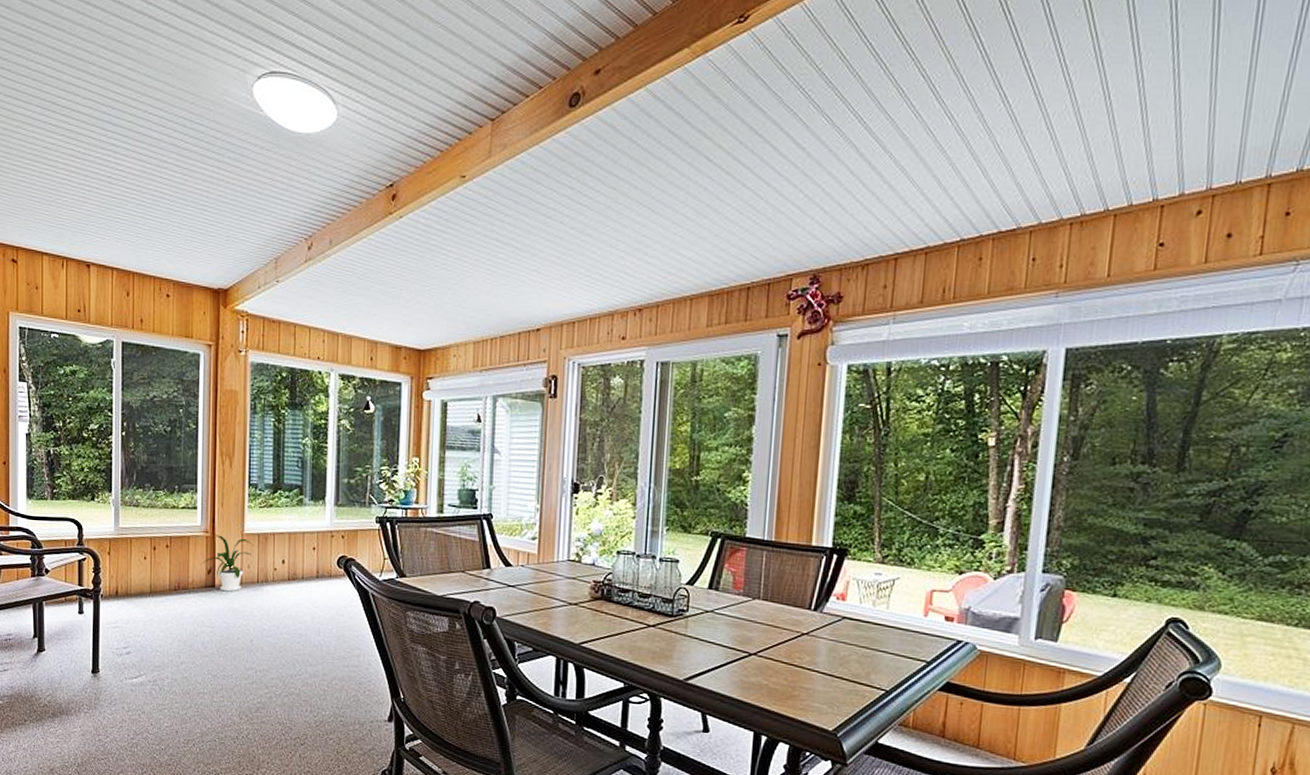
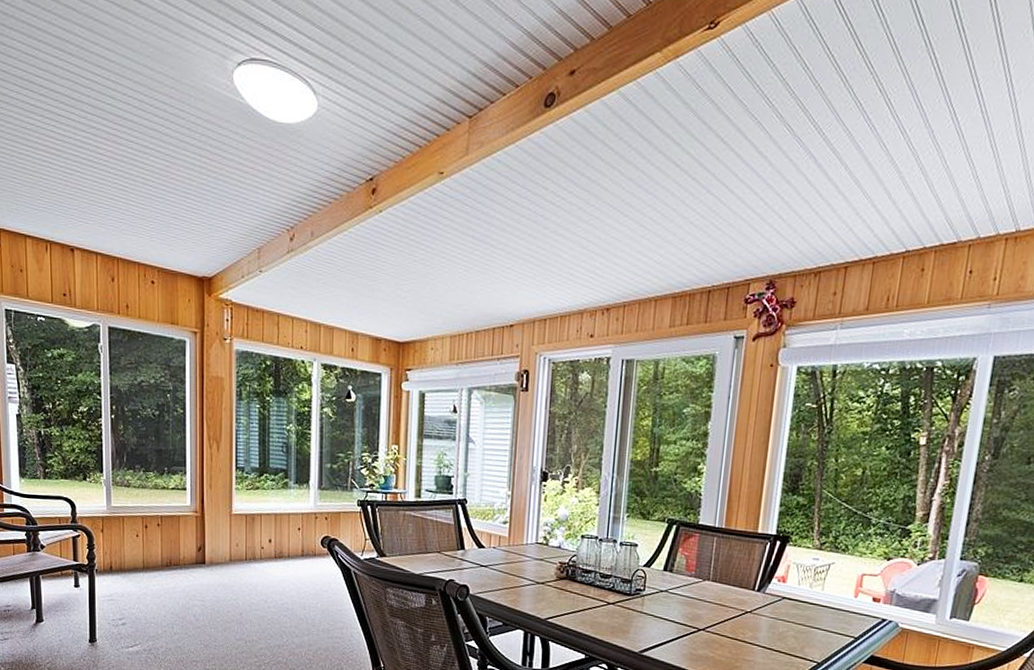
house plant: present [200,535,254,592] -> none [191,515,242,569]

